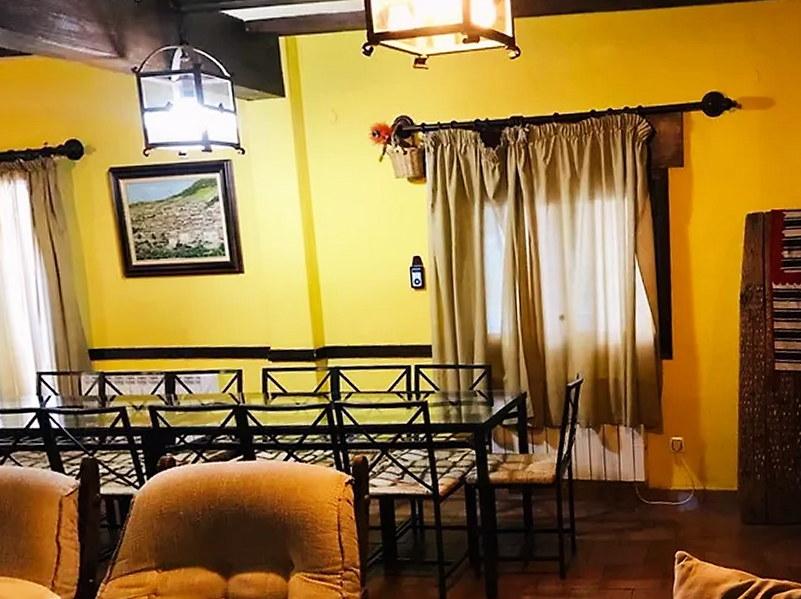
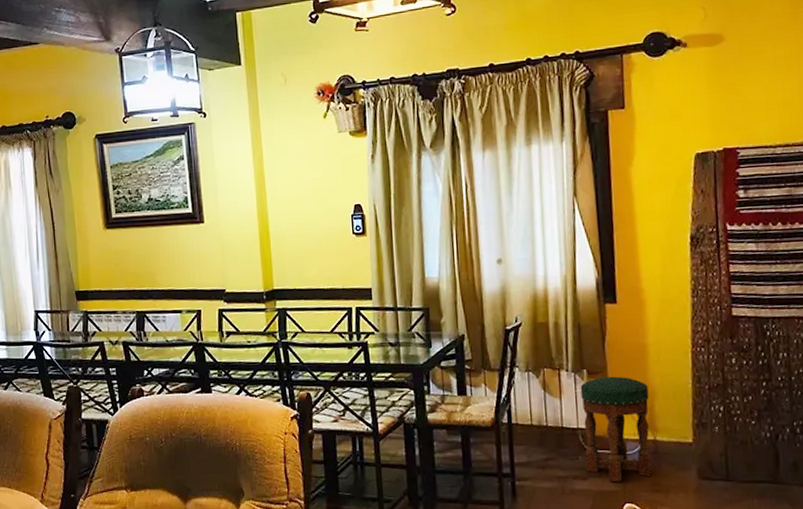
stool: none [637,430,701,532] -> present [580,376,652,482]

